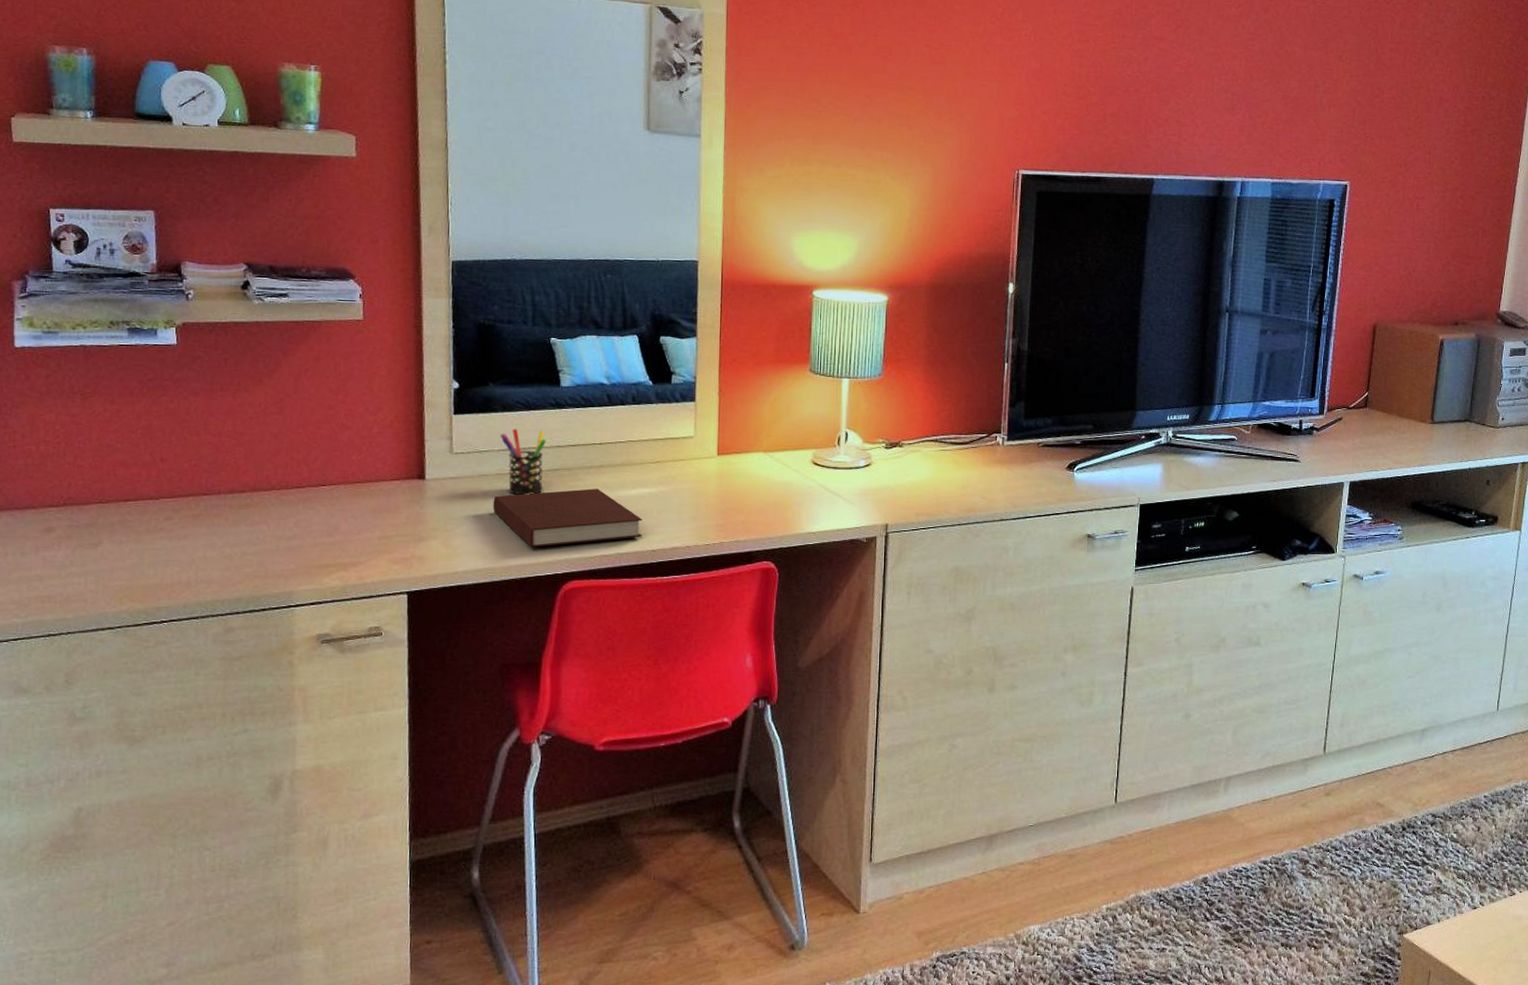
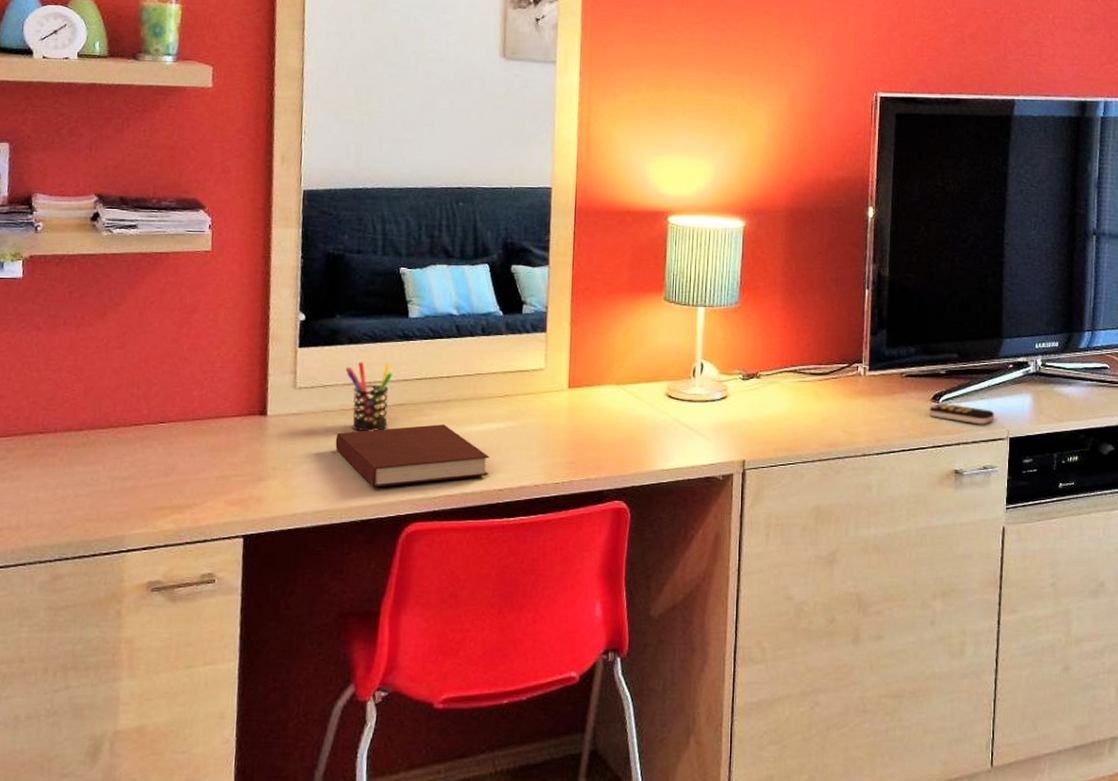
remote control: none [1064,471,1127,492] -> present [929,402,995,425]

